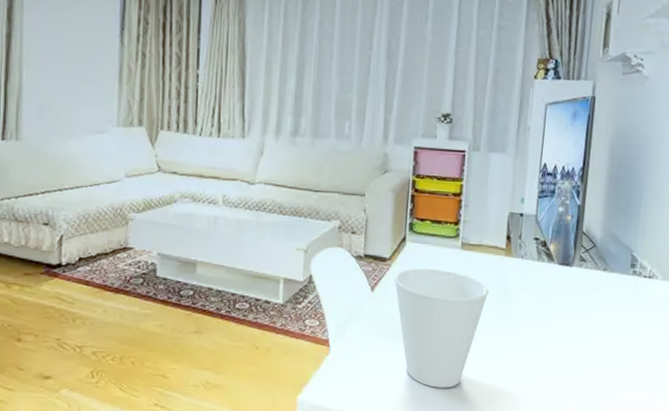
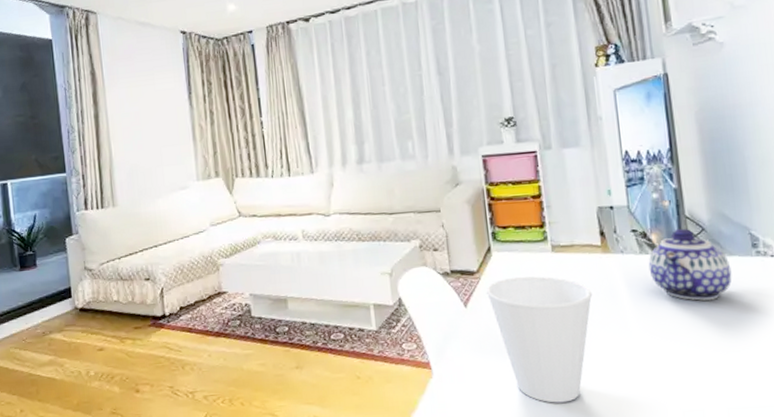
teapot: none [542,242,610,309] -> present [648,228,732,301]

